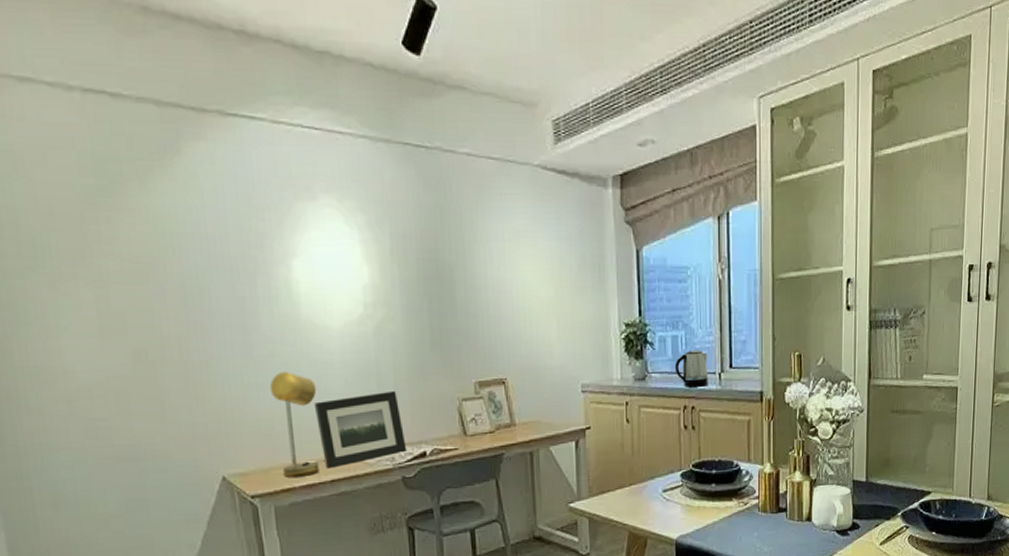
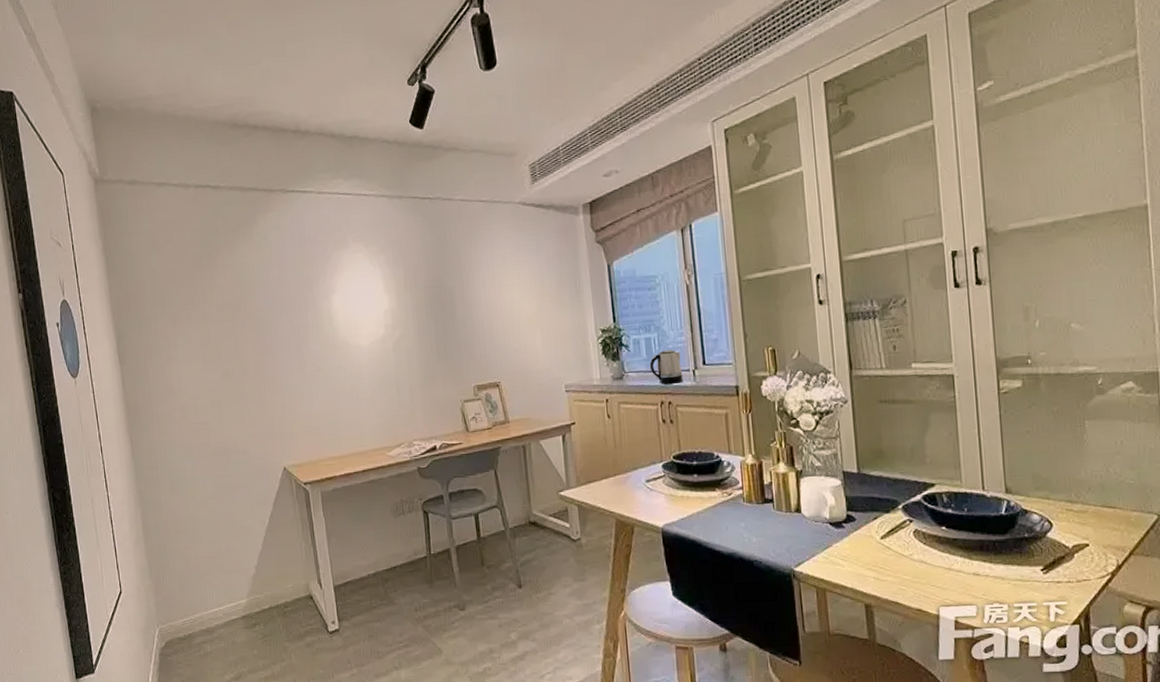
desk lamp: present [269,371,319,478] -> none [317,382,354,469]
picture frame: present [313,390,407,469] -> none [349,395,421,461]

